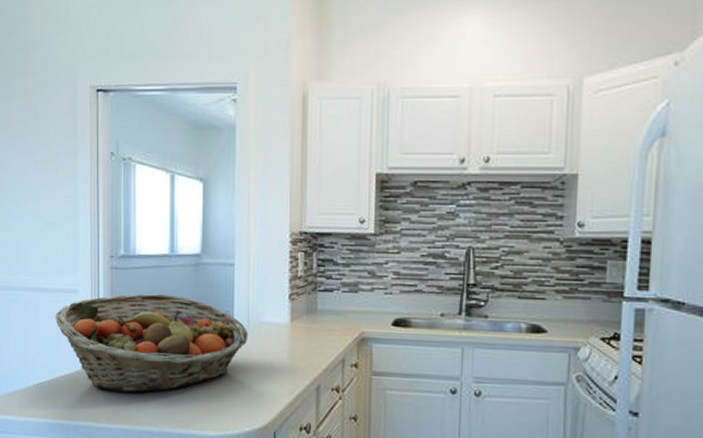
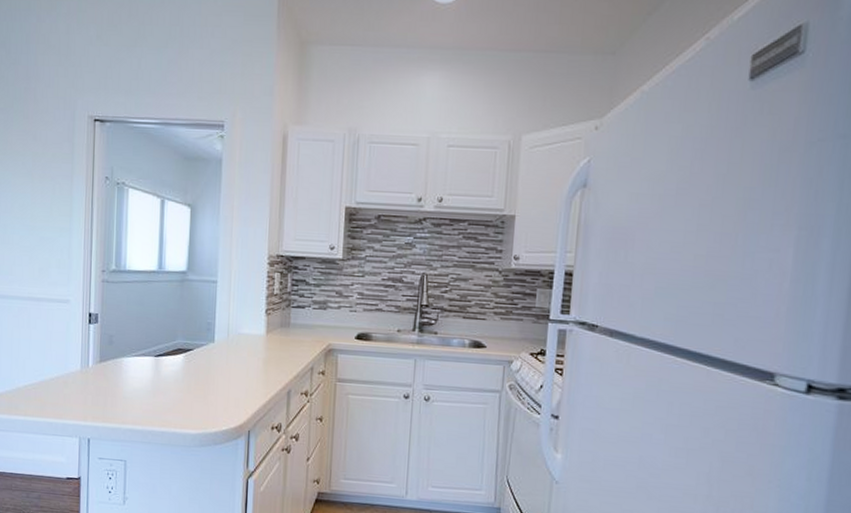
fruit basket: present [55,294,249,394] -> none [47,305,228,395]

